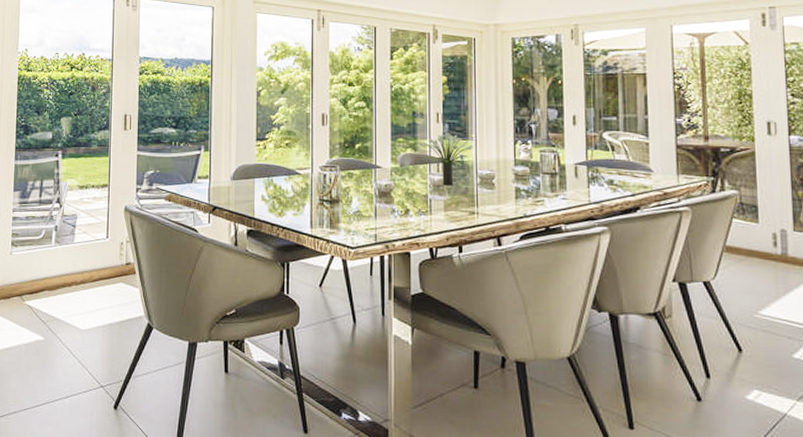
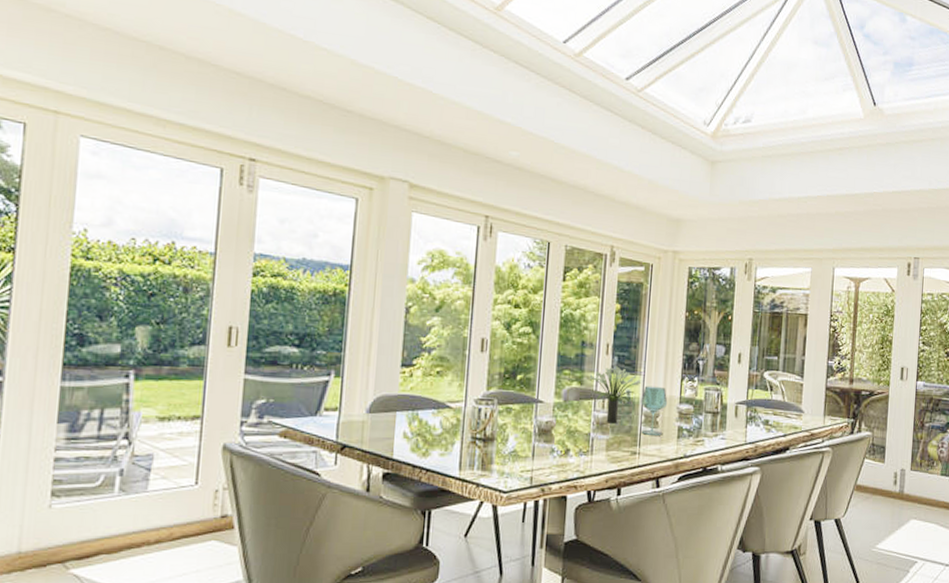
wine glass: none [475,150,502,196] -> present [640,386,668,436]

